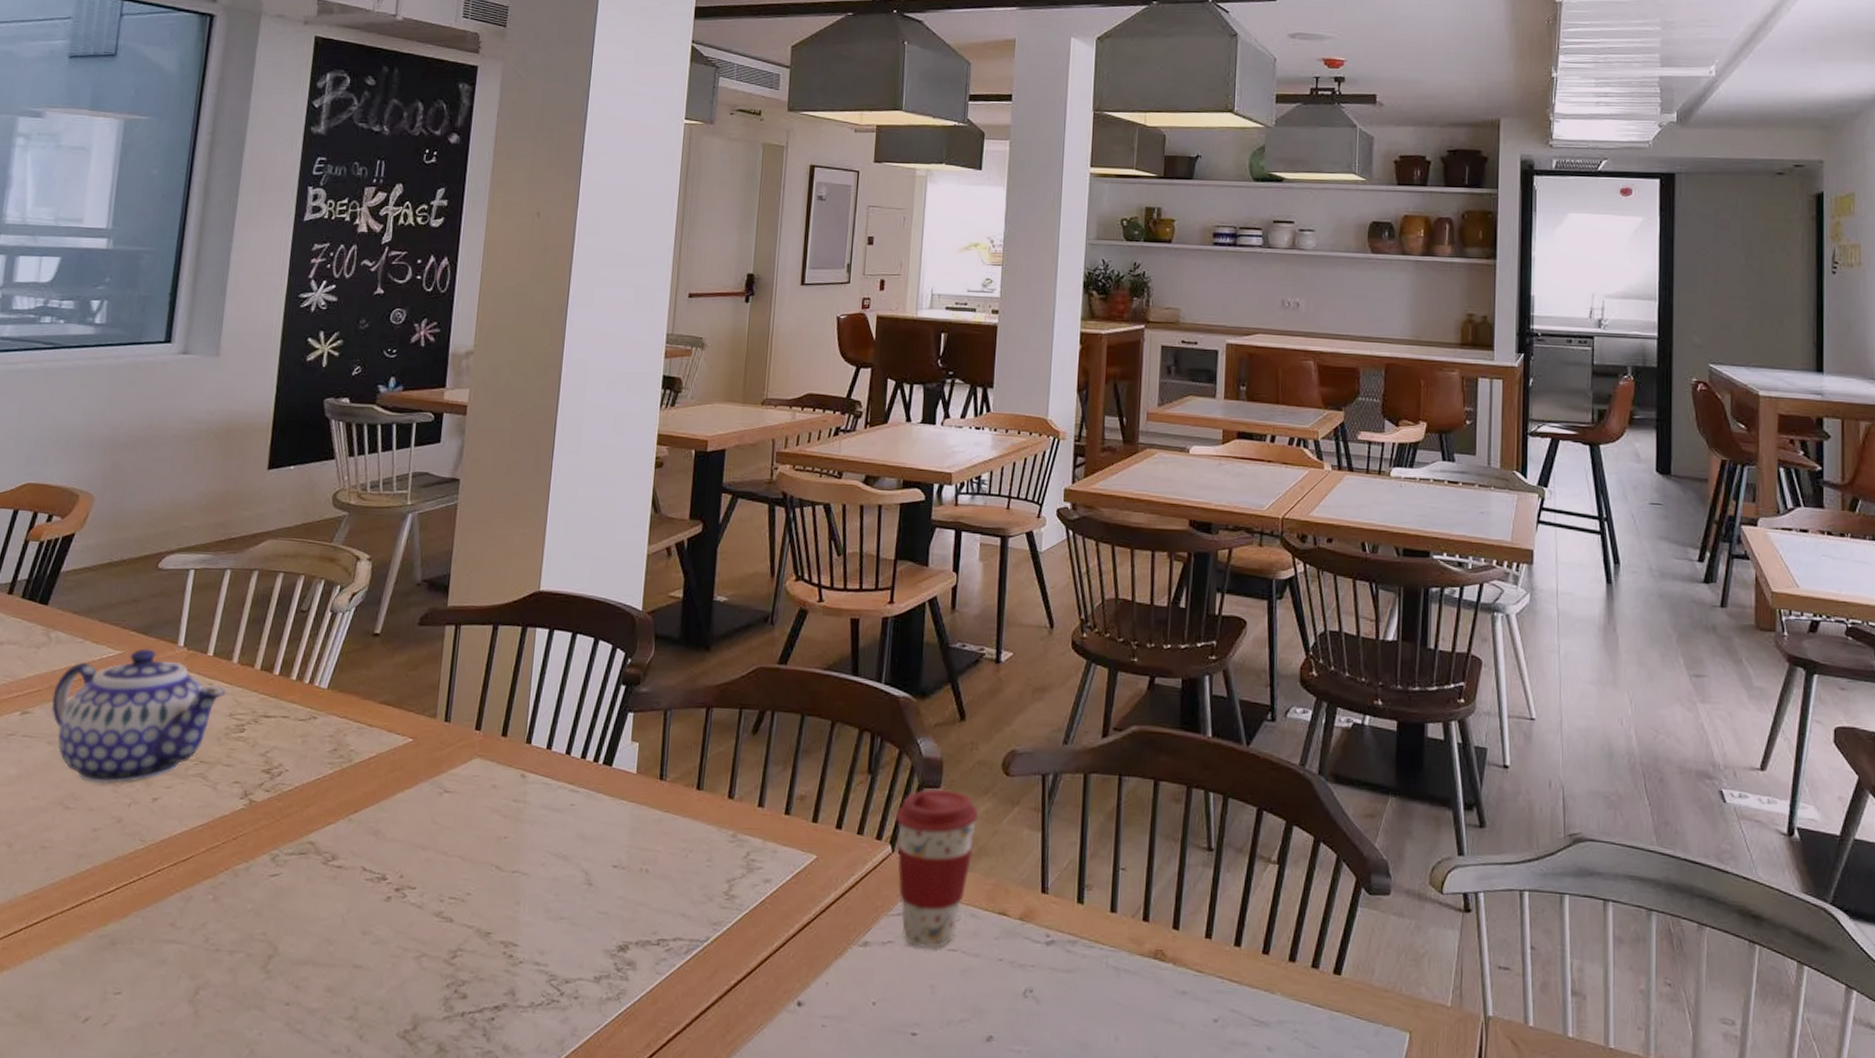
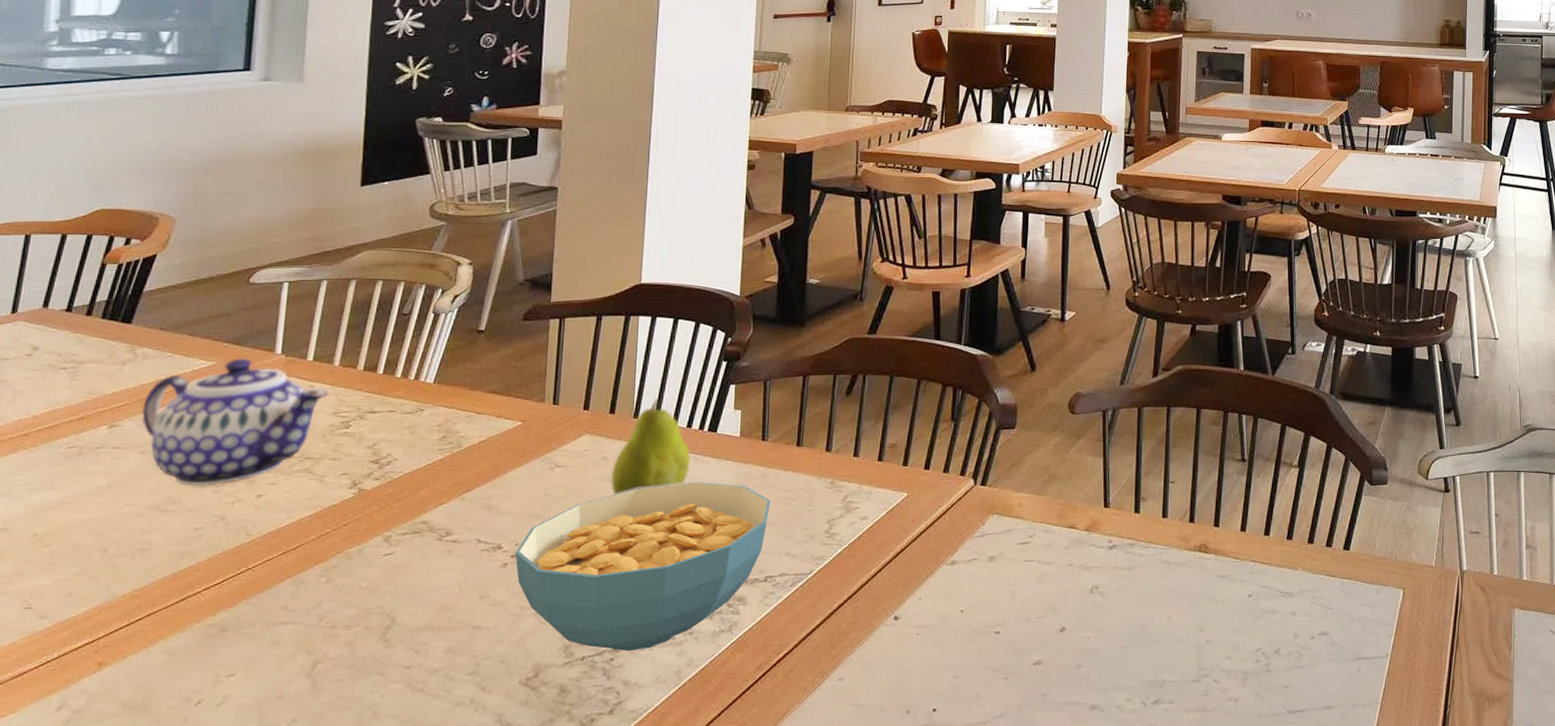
cereal bowl: none [399,821,667,1012] -> present [515,481,771,652]
fruit: none [500,722,585,830] -> present [611,398,691,496]
coffee cup: present [895,788,979,949] -> none [976,429,1050,562]

